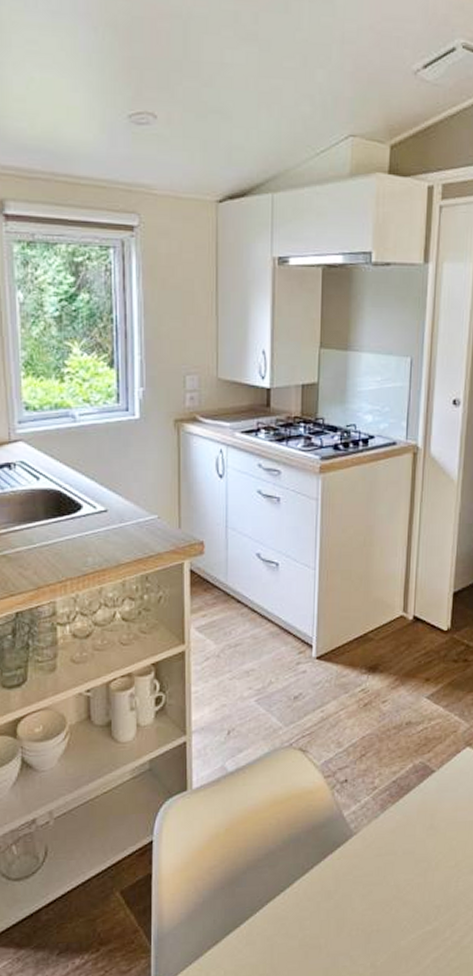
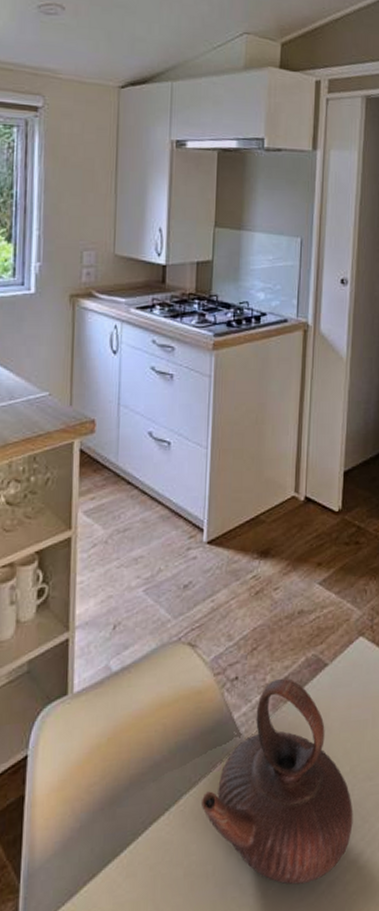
teapot: none [314,782,458,959] -> present [202,678,353,885]

